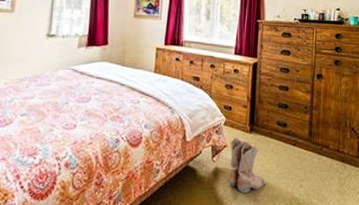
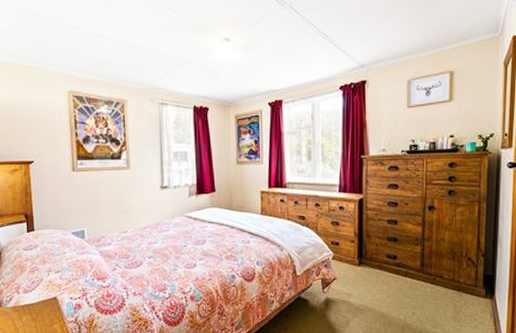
boots: present [228,137,266,193] -> none [339,270,377,320]

